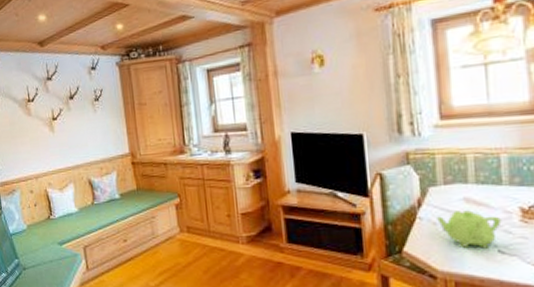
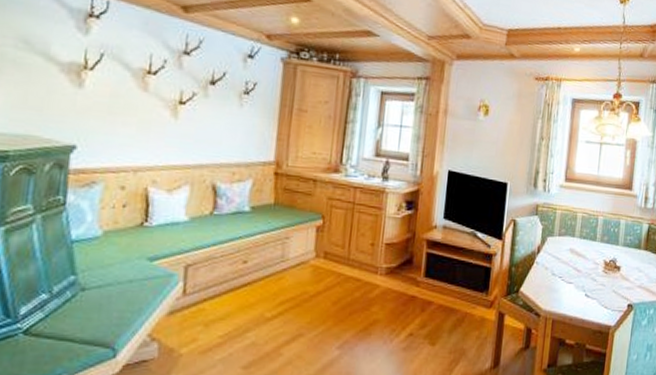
teapot: present [437,210,502,249] -> none [549,259,591,292]

